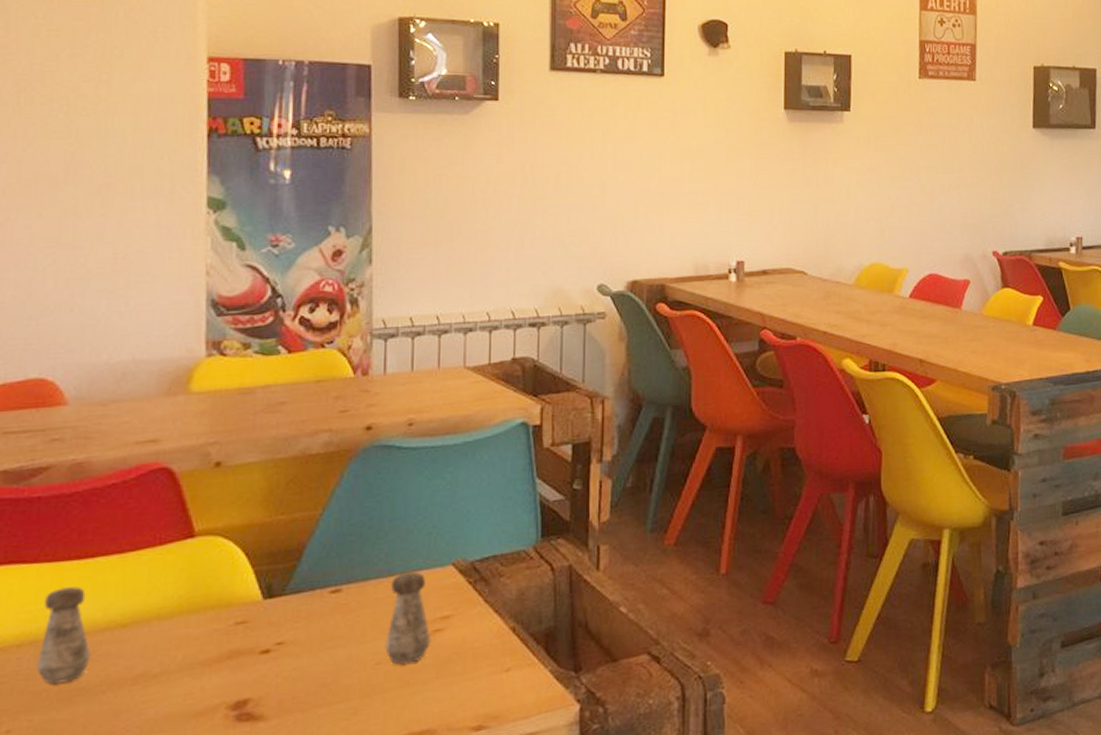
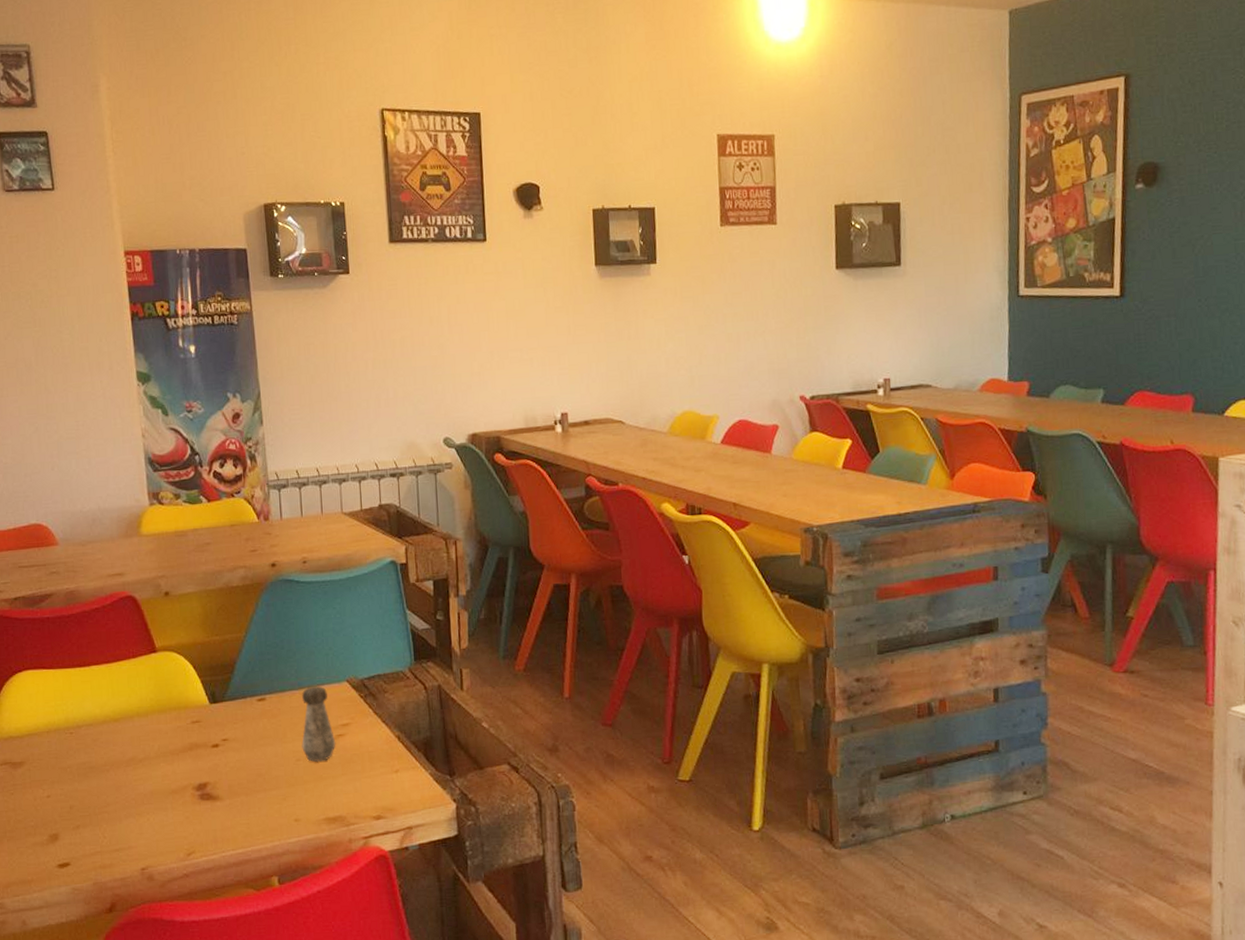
salt shaker: present [37,586,91,684] -> none [61,688,96,762]

